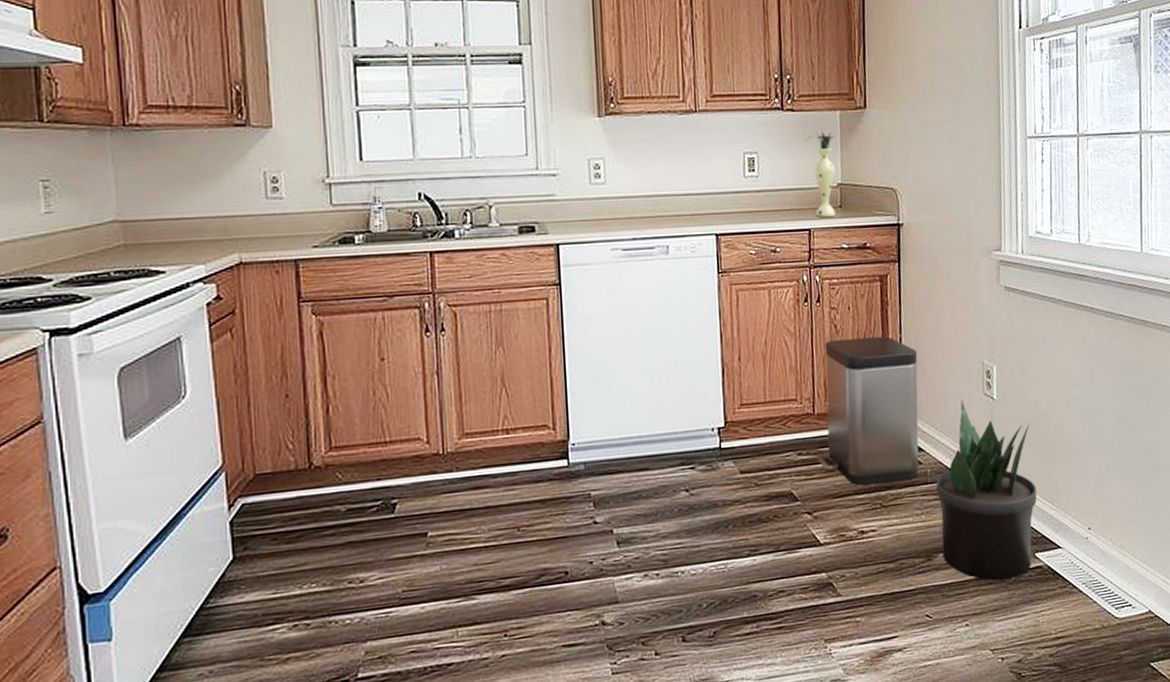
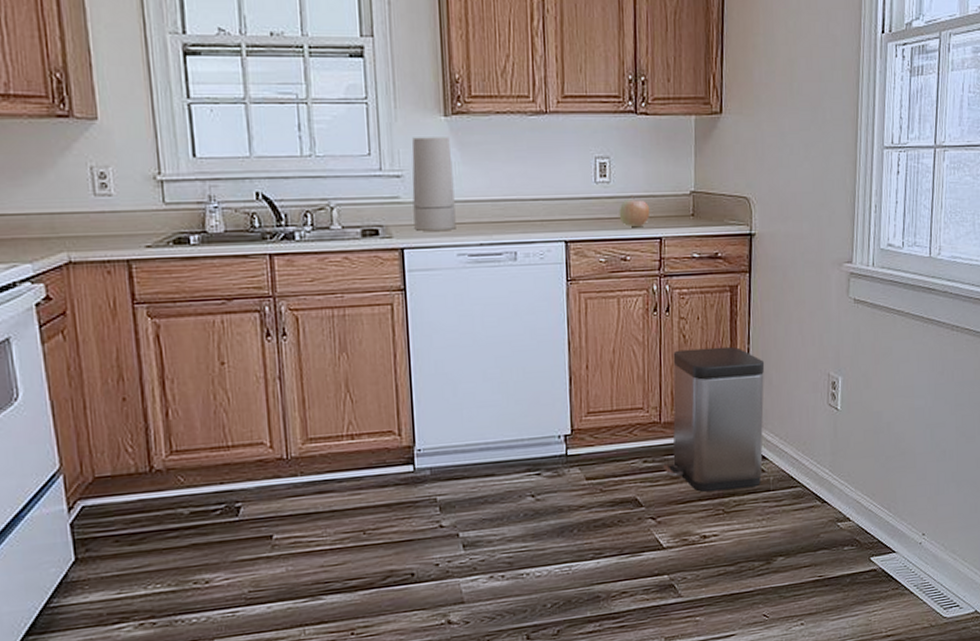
canister: none [567,136,610,228] -> present [411,137,456,232]
fruit: none [767,188,799,220] -> present [619,195,651,228]
vase: present [806,130,836,218] -> none [659,136,690,226]
planter: present [936,400,1037,581] -> none [778,410,875,583]

